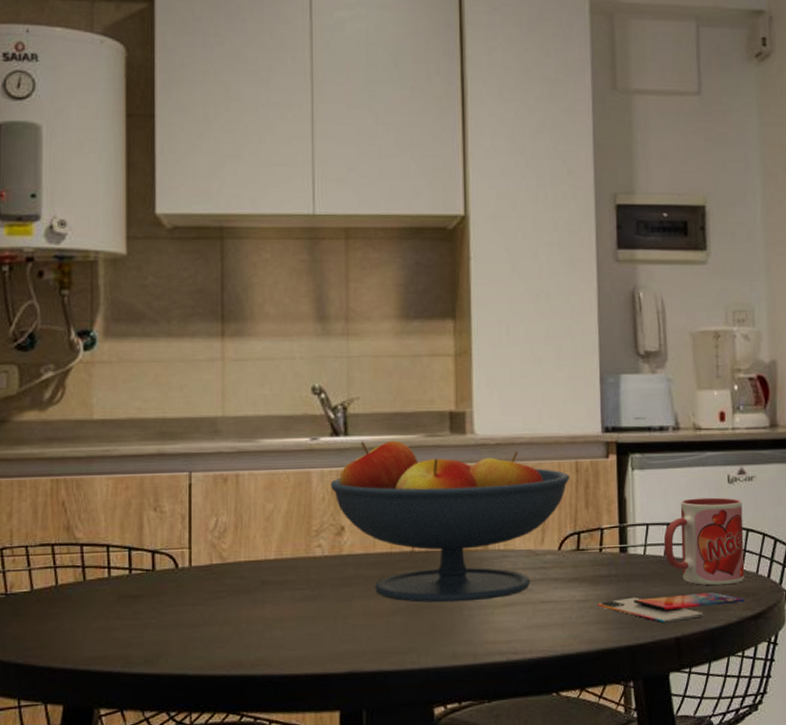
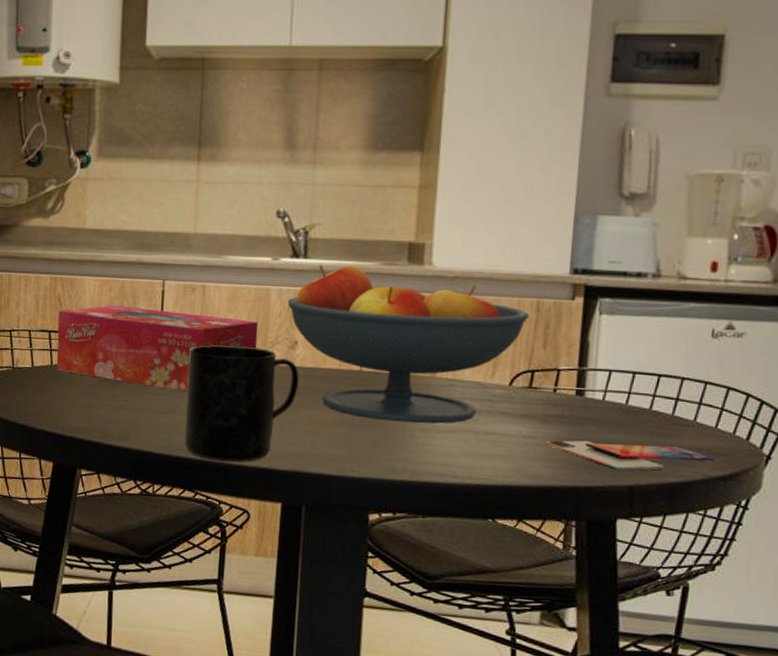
tissue box: none [62,505,301,598] -> present [56,305,259,392]
mug: none [224,537,349,673] -> present [185,344,299,462]
mug: present [663,497,745,586] -> none [626,349,726,442]

